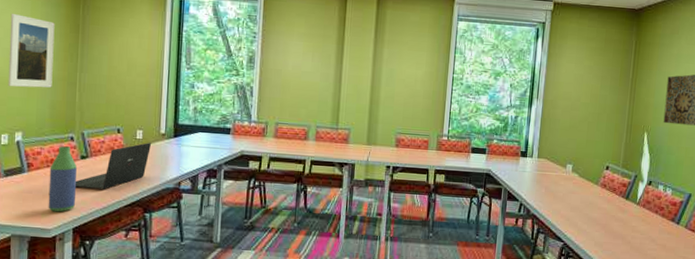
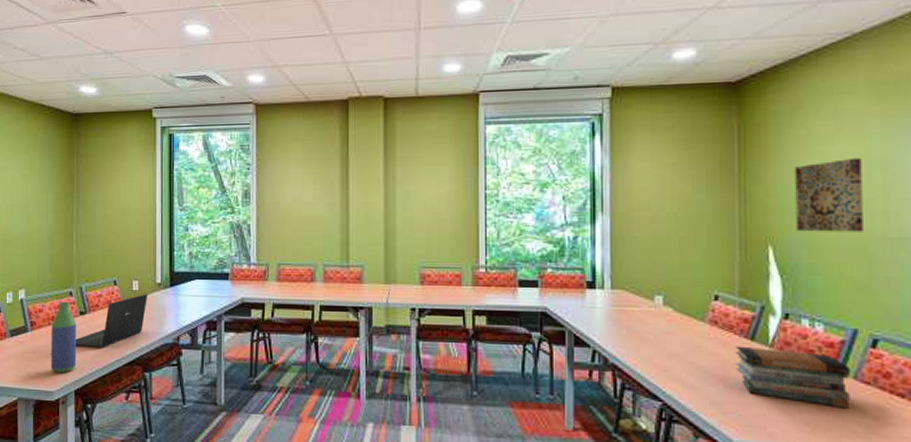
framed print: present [8,13,55,88] -> none [11,168,52,244]
book stack: none [614,203,684,248] -> present [735,346,851,409]

